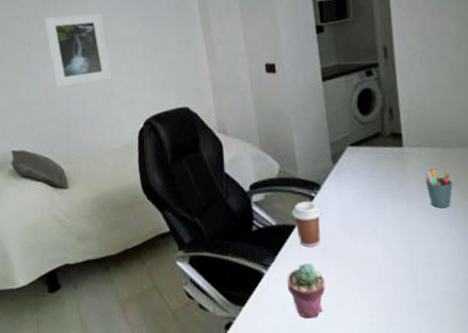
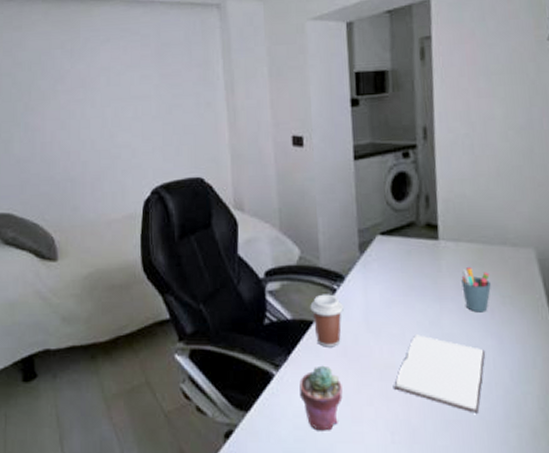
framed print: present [44,13,112,87] -> none [48,64,120,144]
book: none [370,231,451,296] -> present [394,334,486,413]

